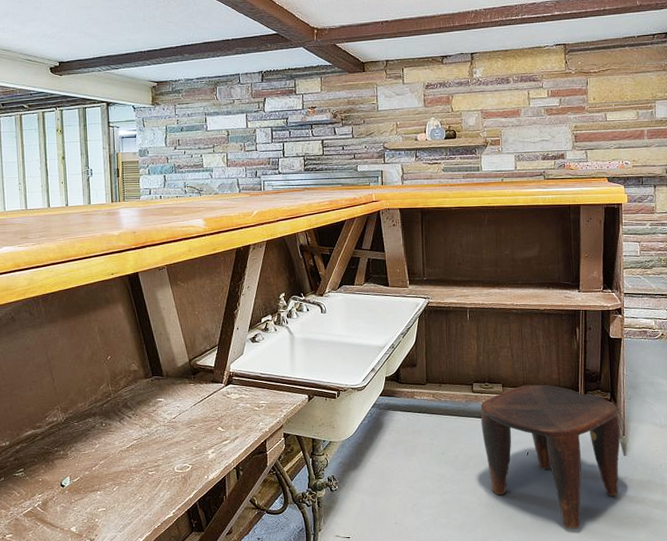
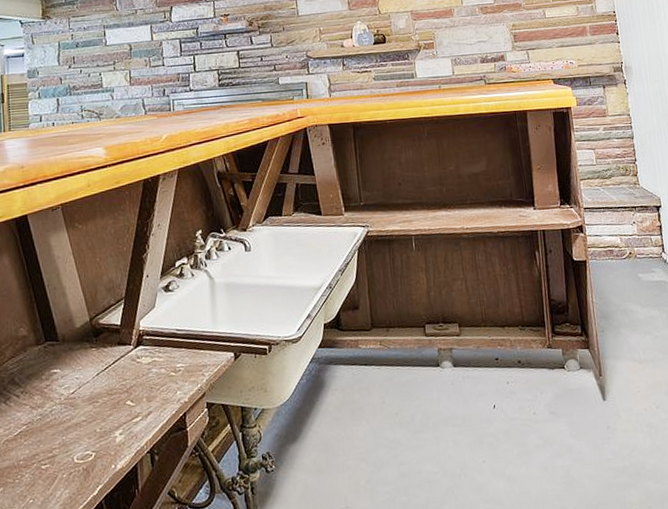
stool: present [480,384,620,529] -> none [435,321,602,498]

